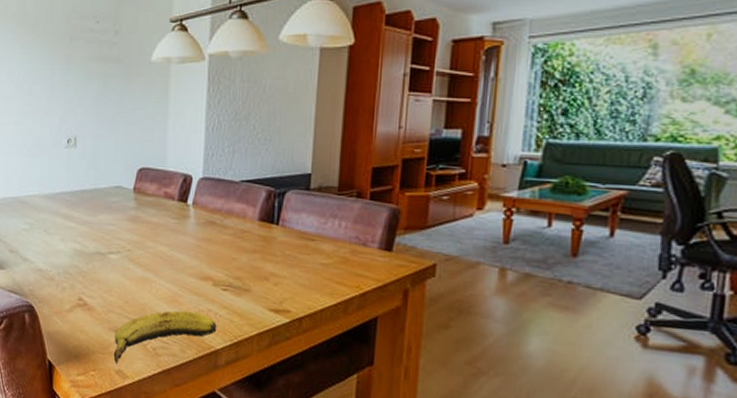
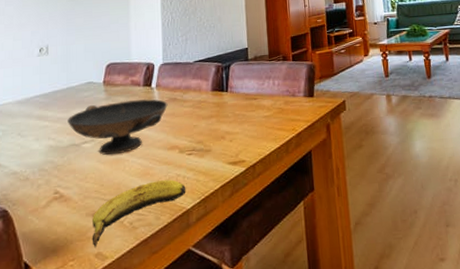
decorative bowl: none [94,212,205,273] -> present [68,98,168,155]

